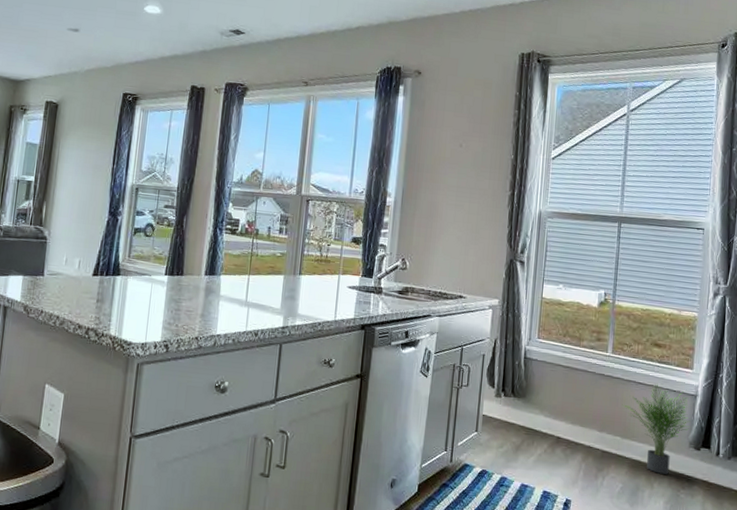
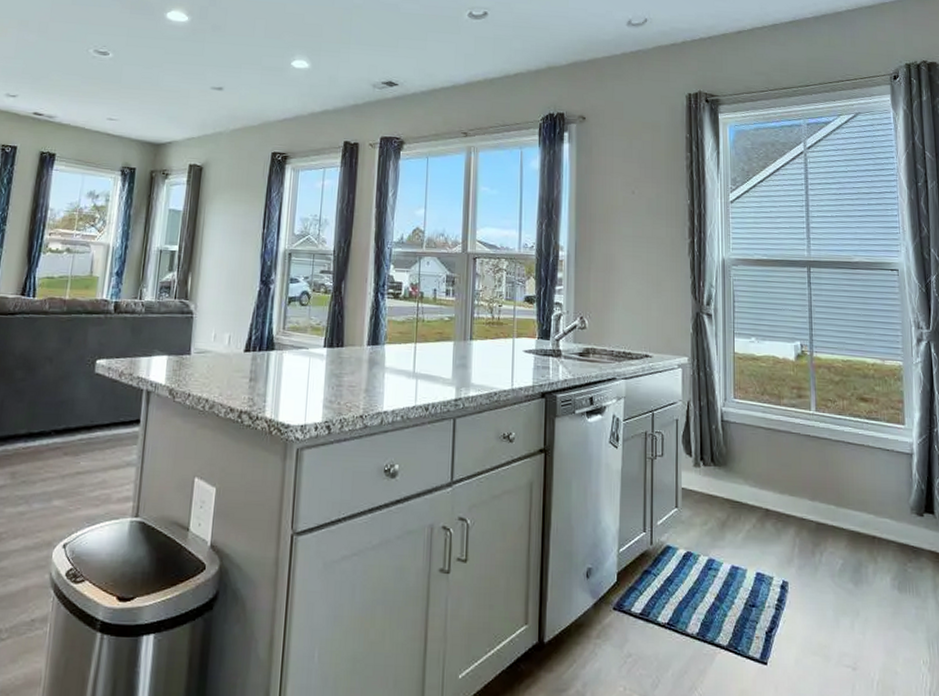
potted plant: present [625,384,691,474] -> none [836,443,909,546]

